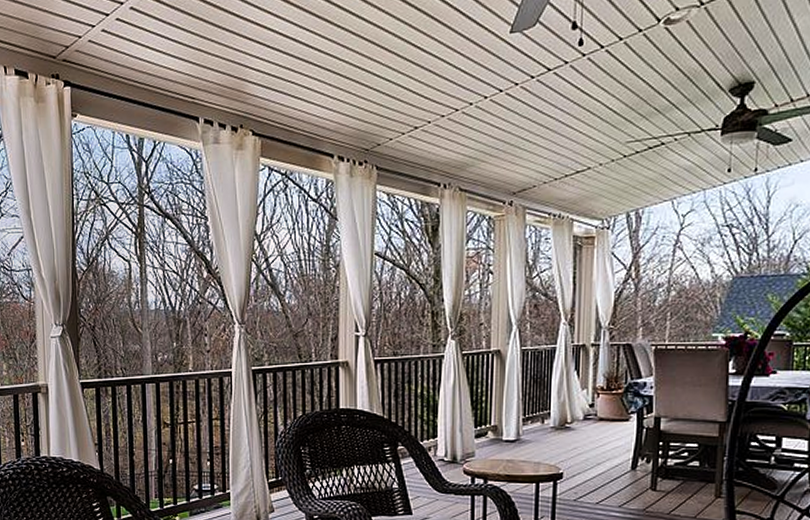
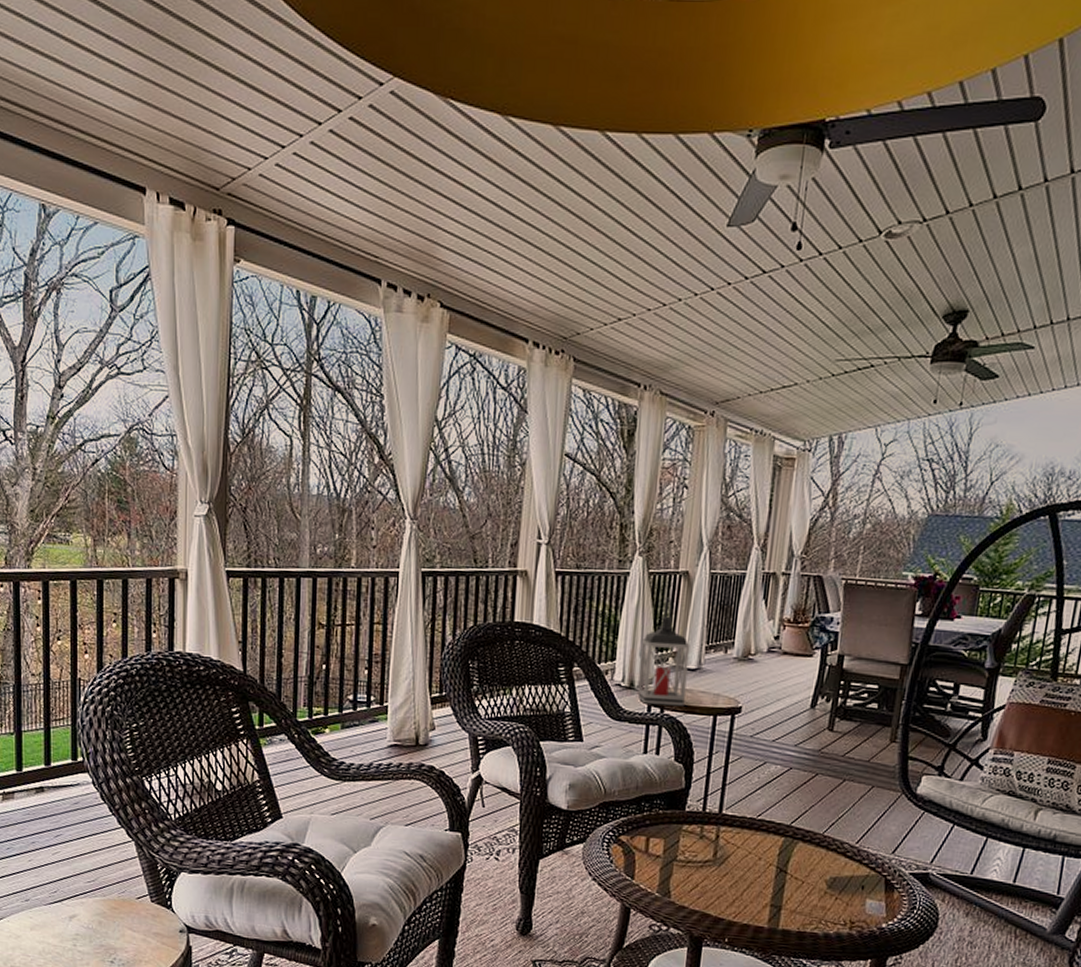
lantern: none [461,376,508,476] -> present [637,597,690,707]

